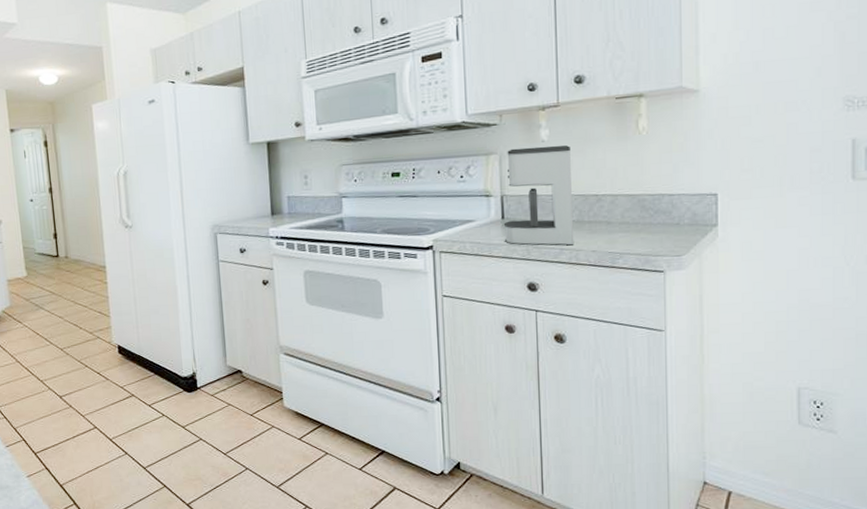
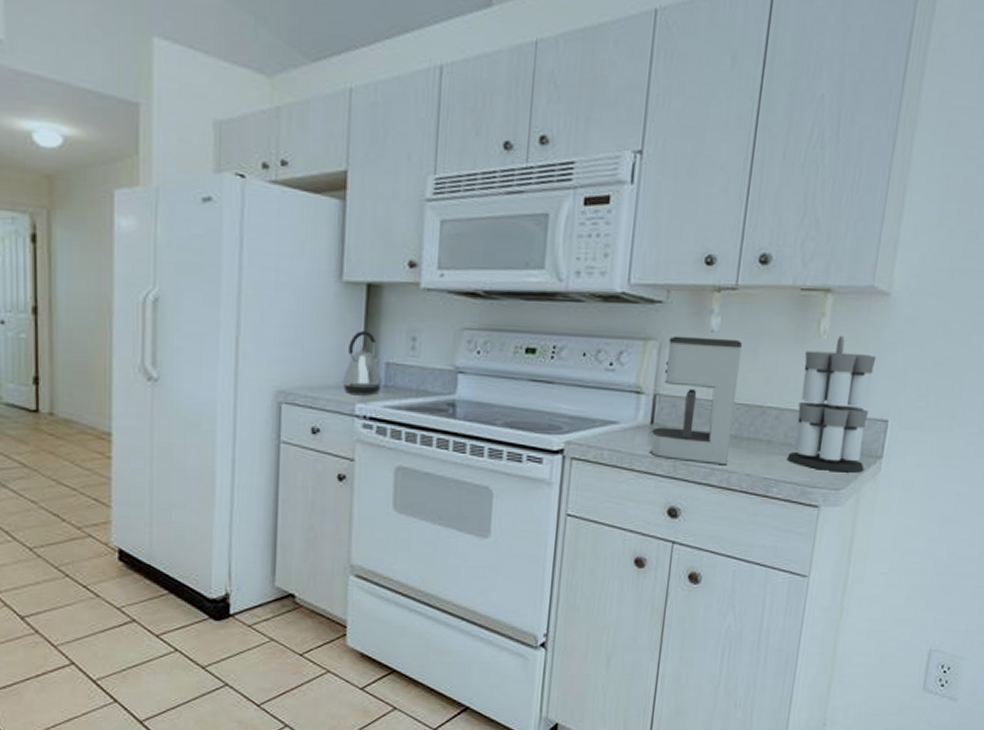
kettle: none [257,175,287,222] -> present [342,330,383,396]
spice rack: none [627,129,702,242] -> present [786,335,877,473]

